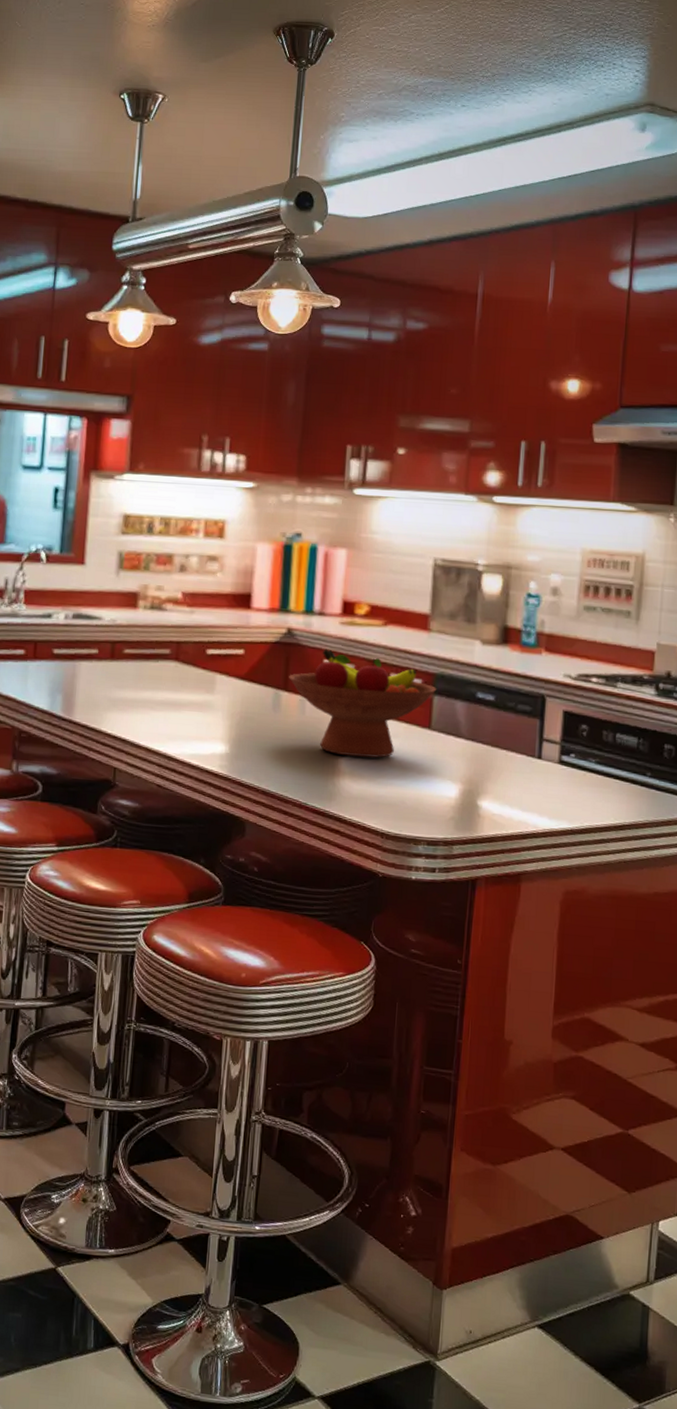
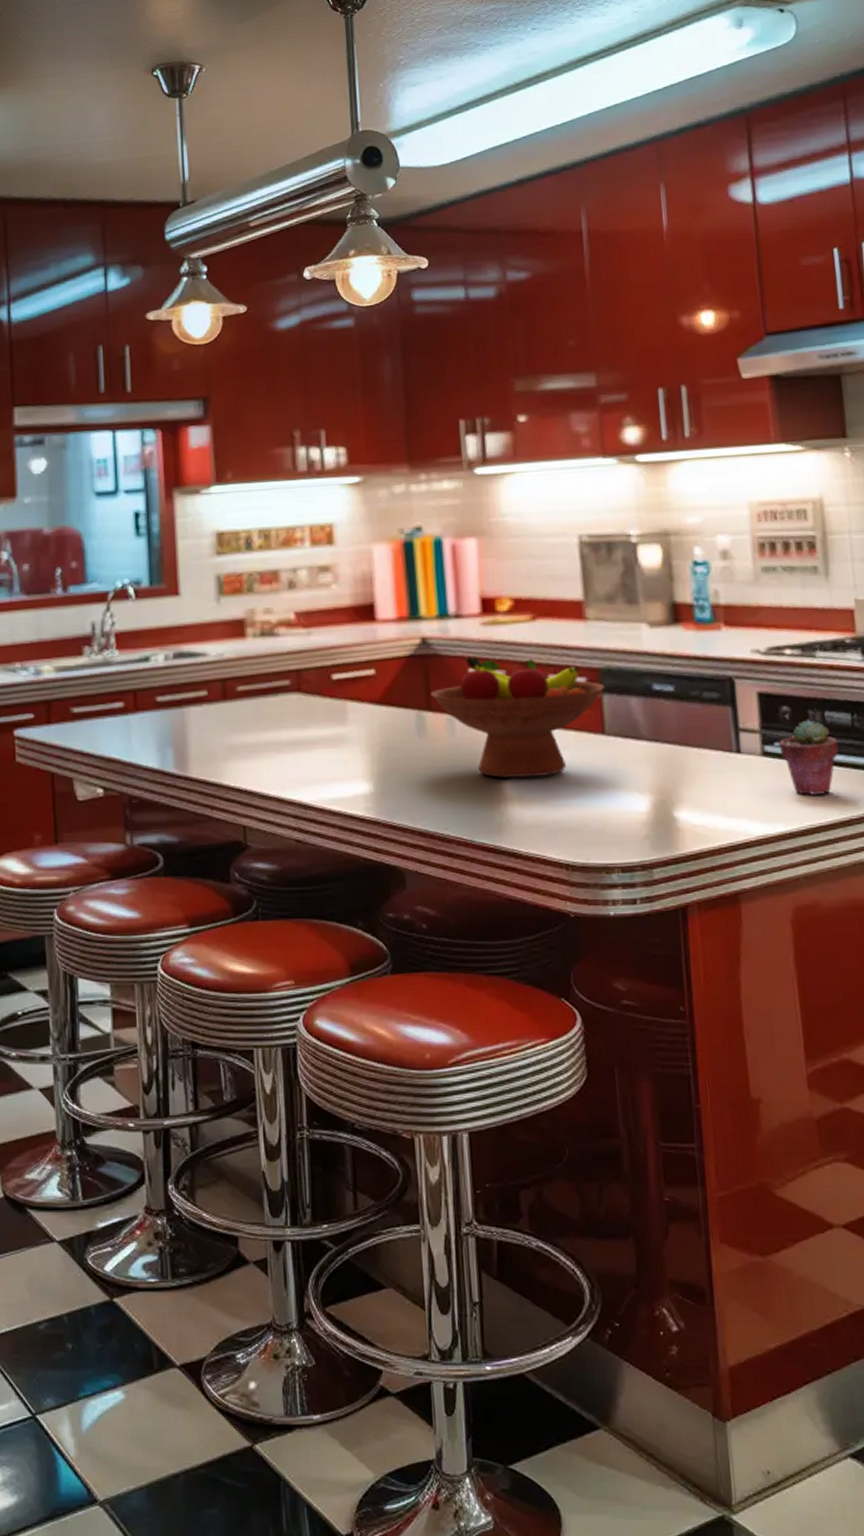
potted succulent: none [574,737,623,802] -> present [779,719,839,795]

